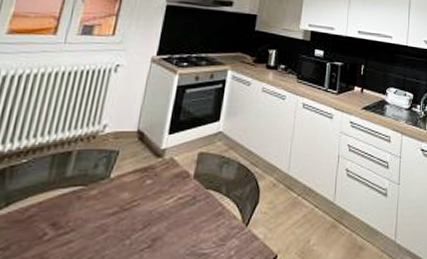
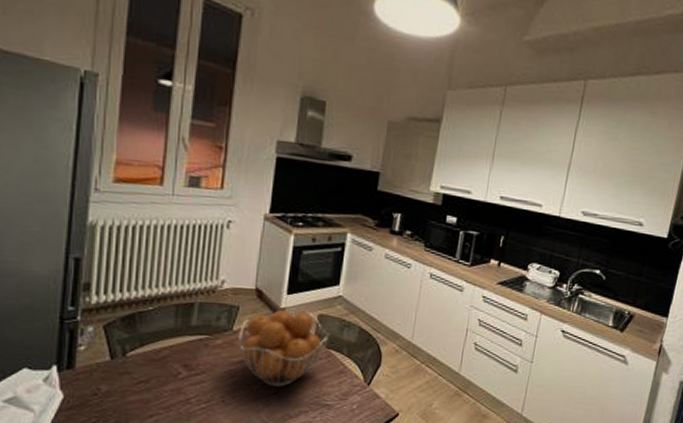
fruit basket: none [114,150,210,239] -> present [239,309,330,387]

